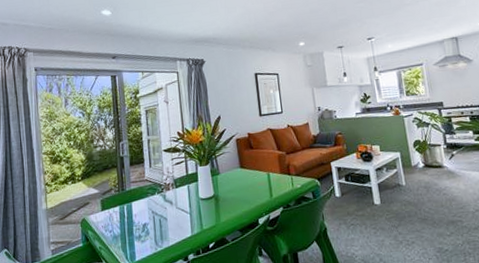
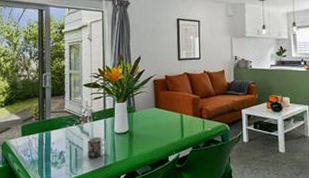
mug: none [171,204,193,228] -> present [87,137,107,158]

